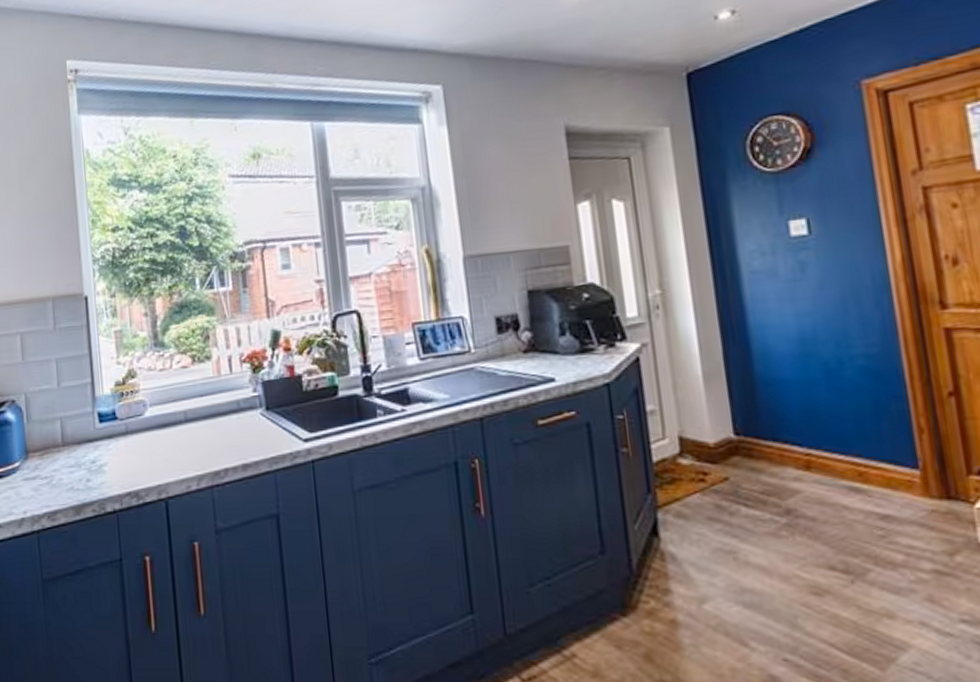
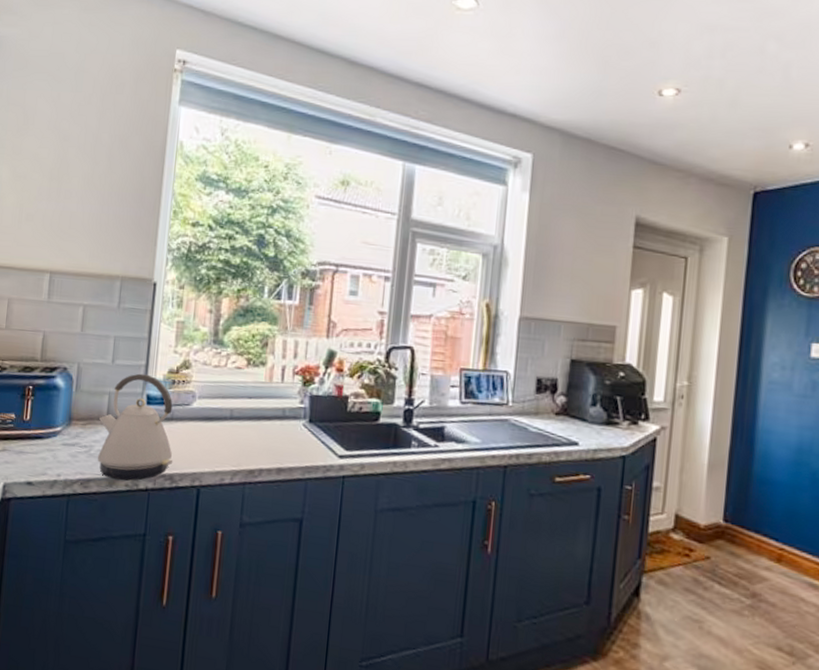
kettle: none [55,391,135,507] -> present [97,373,173,482]

